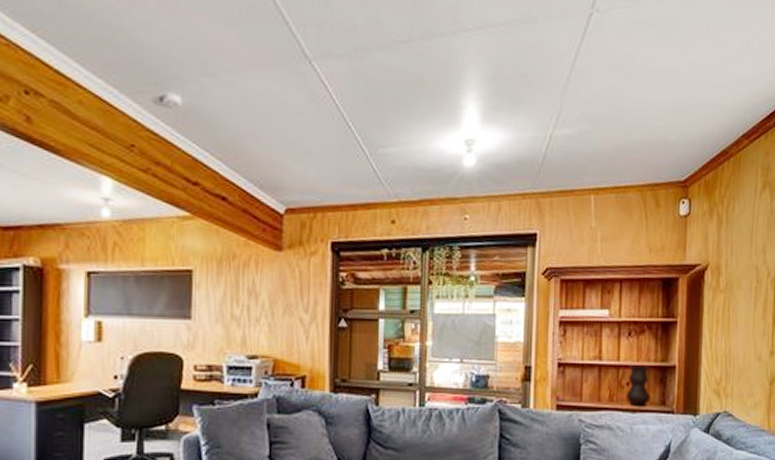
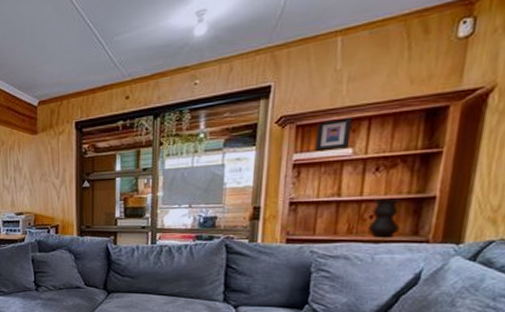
picture frame: none [578,277,606,310] -> present [315,117,352,152]

